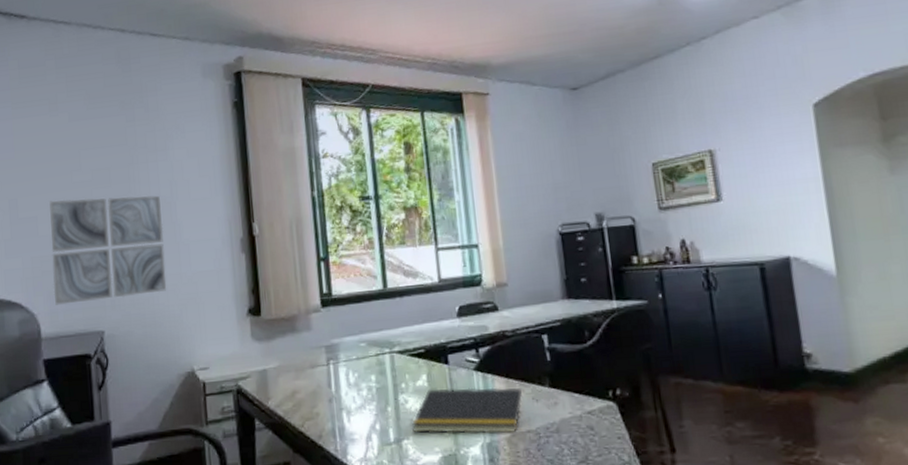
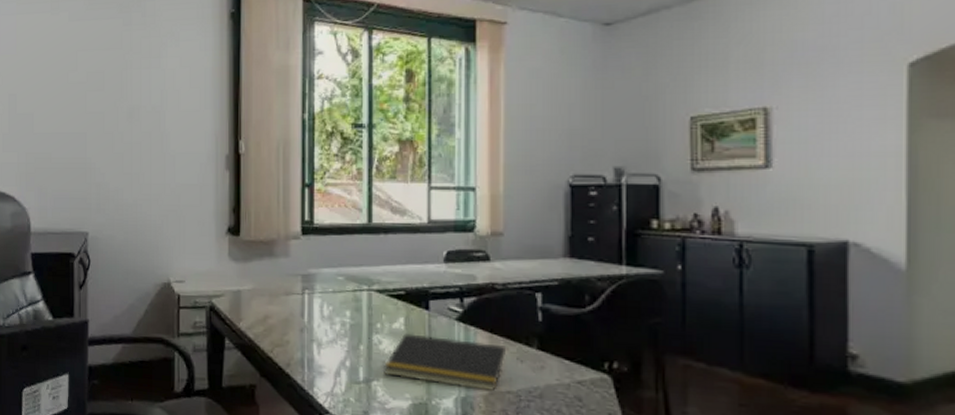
wall art: present [49,195,167,305] -> none [44,99,151,202]

